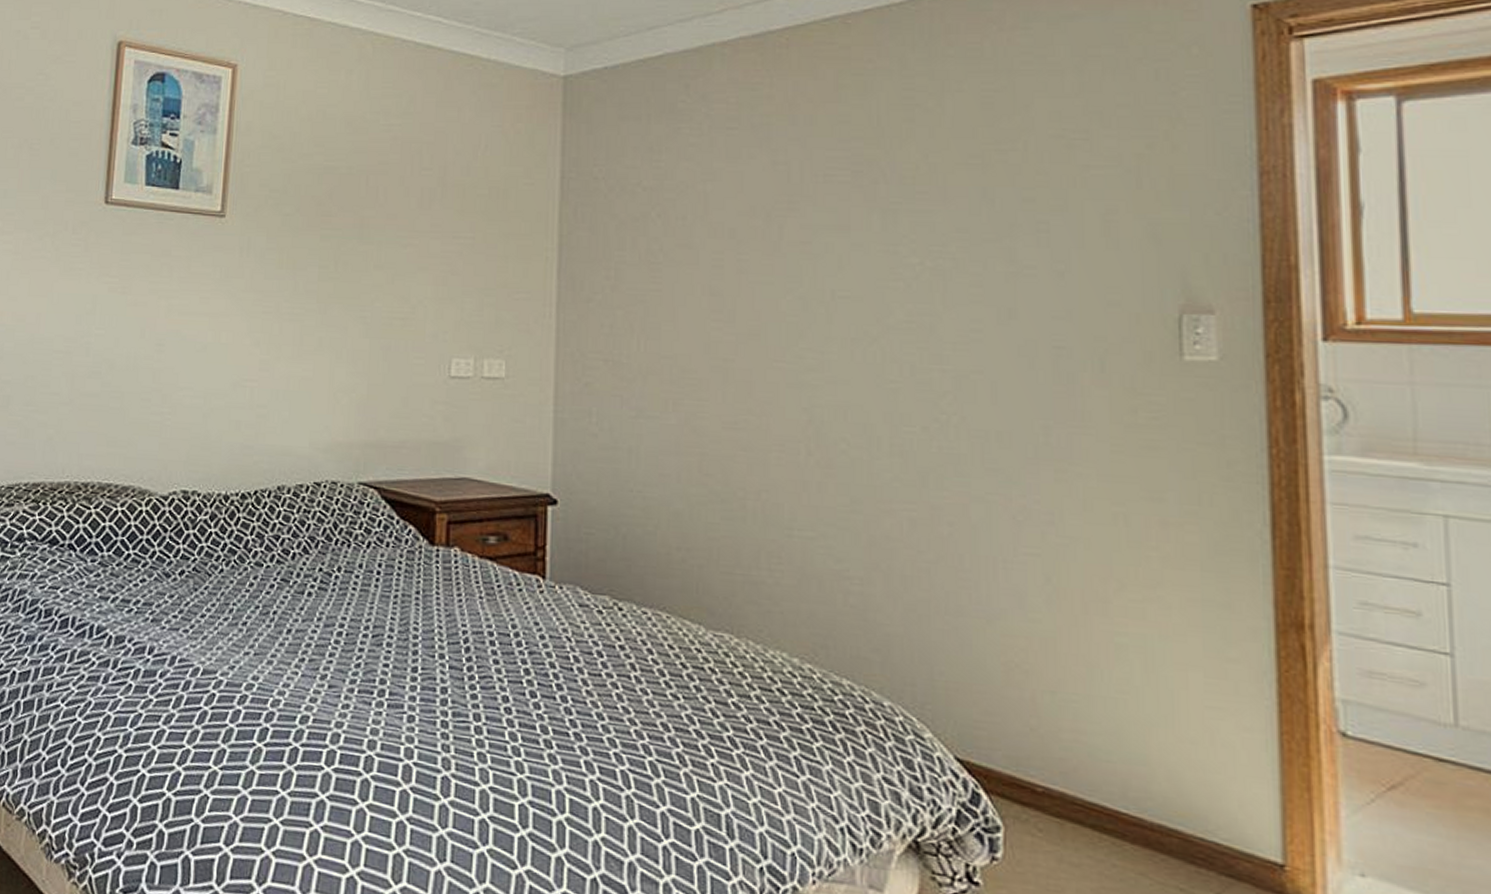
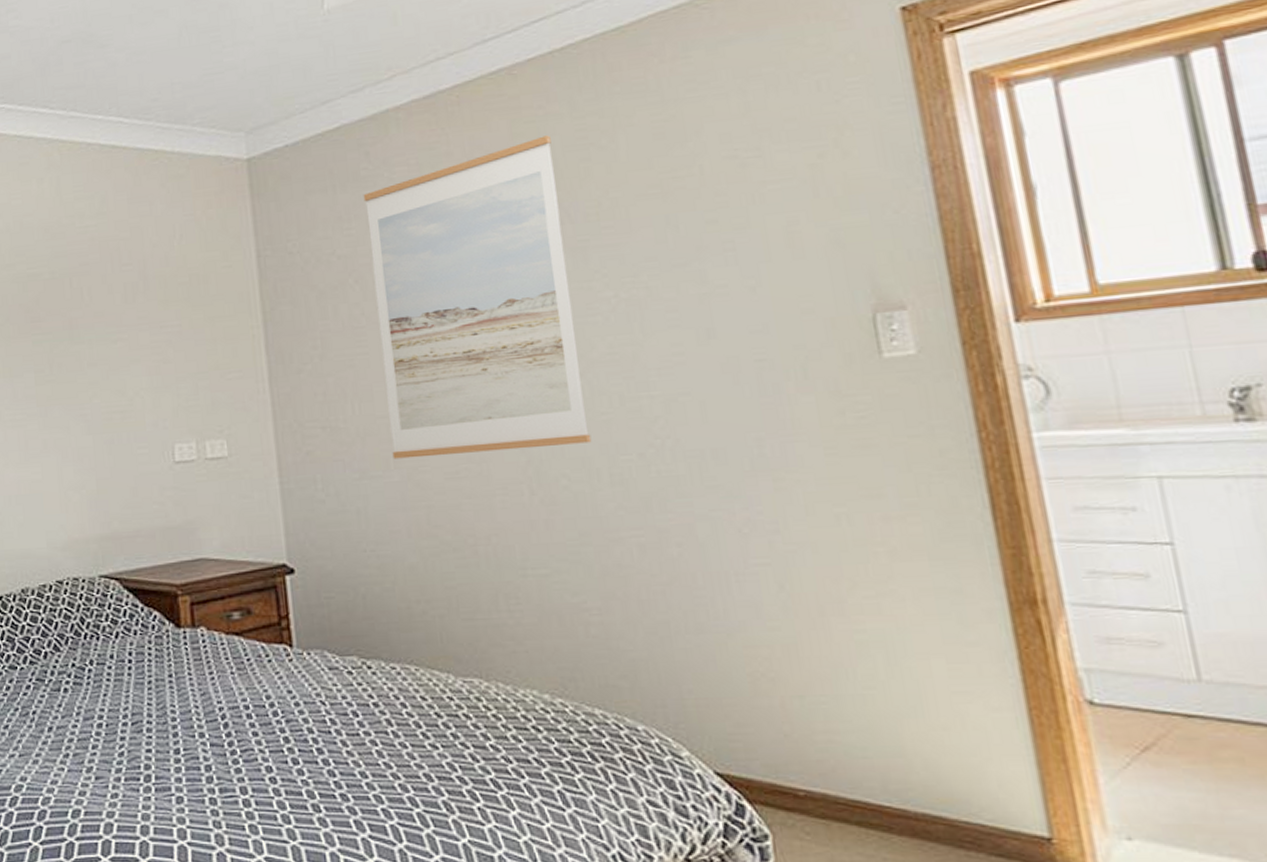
wall art: none [672,91,877,410] -> present [363,135,592,459]

